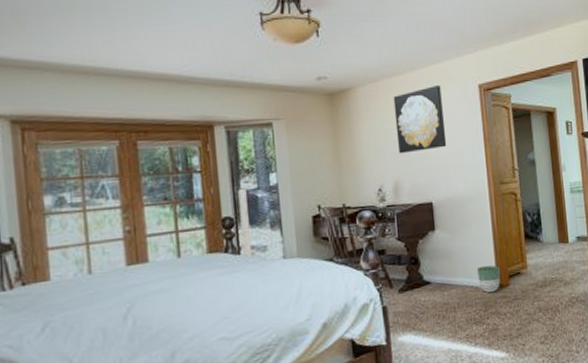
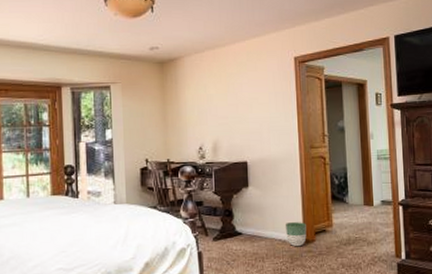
wall art: present [393,84,447,154] -> none [216,56,263,117]

